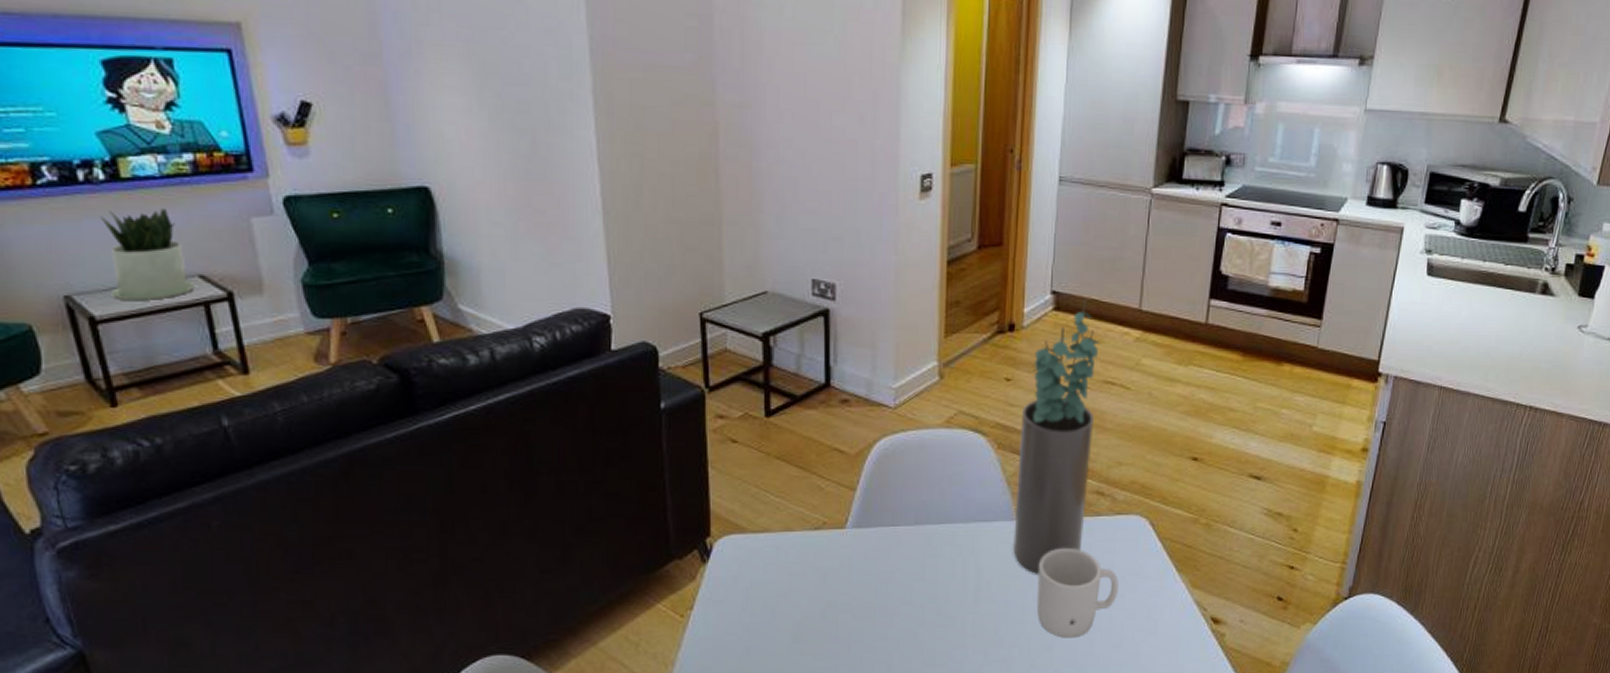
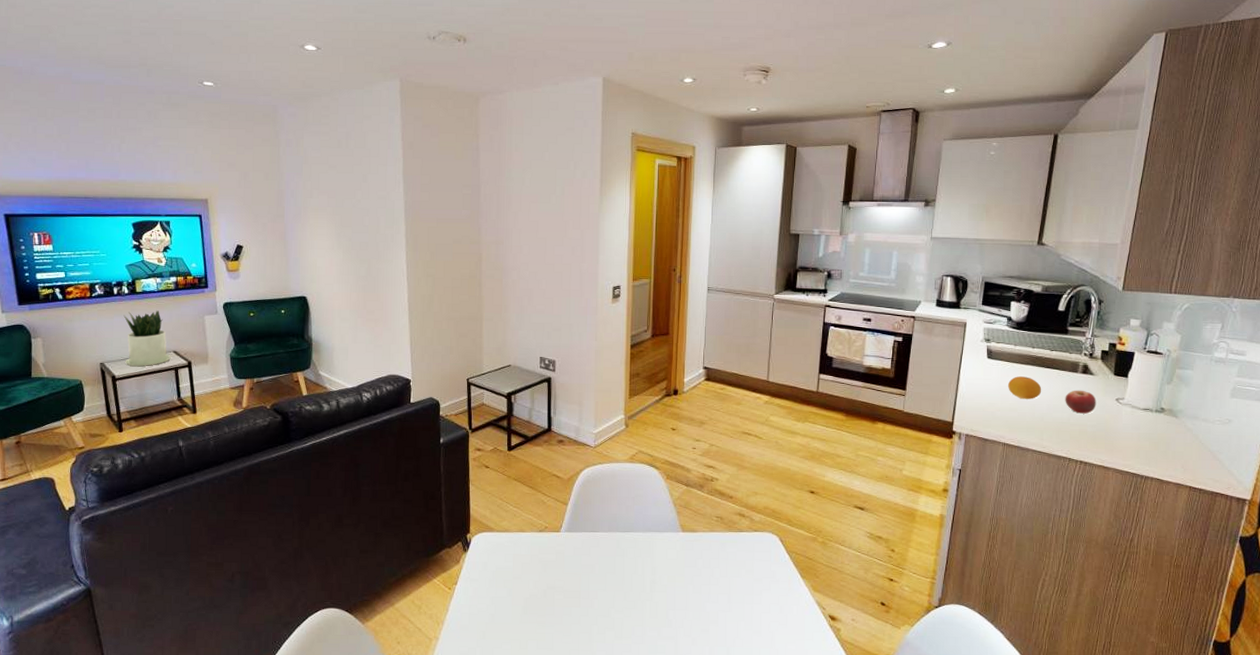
vase: present [1012,298,1100,574] -> none [678,372,739,573]
mug: present [1036,547,1119,638] -> none [696,554,757,624]
fruit: none [1450,299,1491,329] -> present [1008,376,1042,399]
fruit: none [1517,315,1555,346] -> present [1065,390,1097,414]

